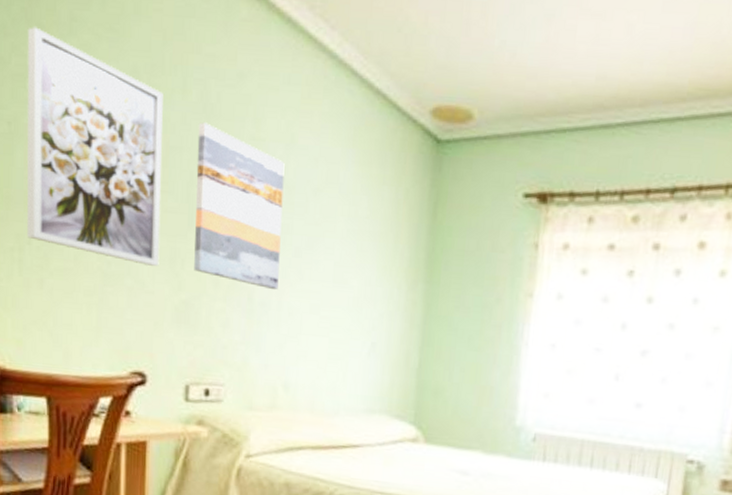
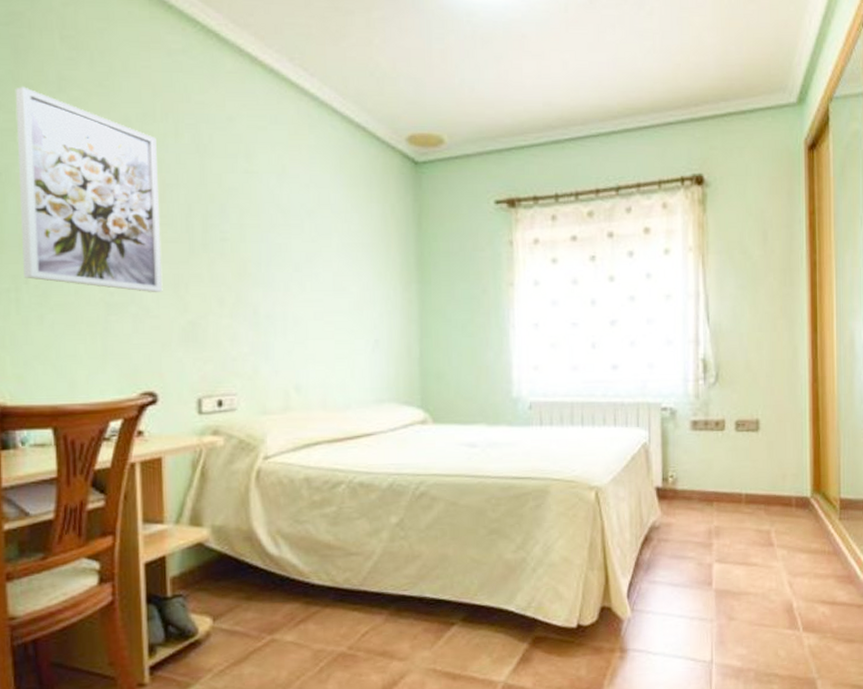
wall art: present [194,122,285,289] -> none [192,161,282,302]

